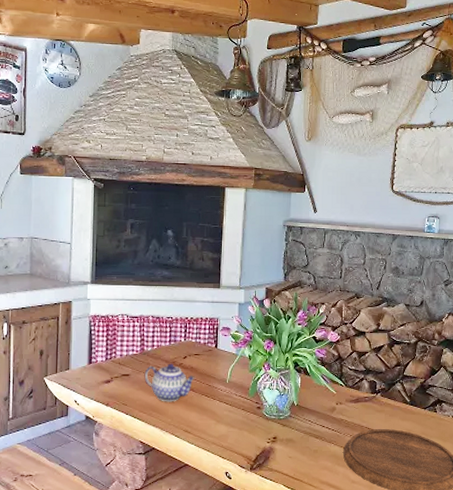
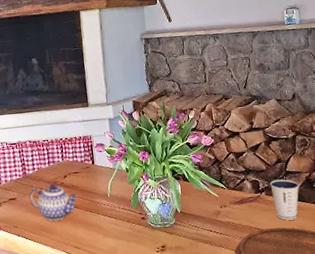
dixie cup: none [386,382,413,422] -> present [269,179,300,220]

